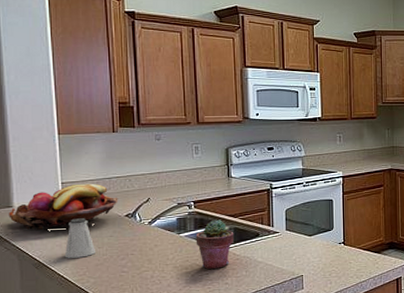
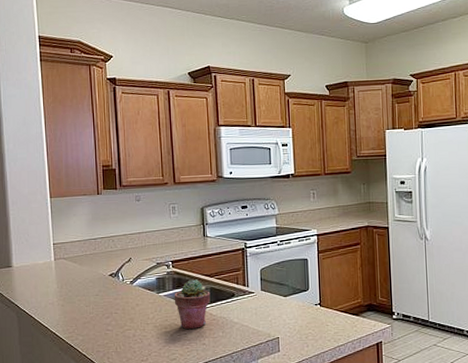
fruit basket: present [8,183,118,231] -> none [8,244,103,289]
saltshaker: present [64,218,95,258] -> none [56,277,83,316]

